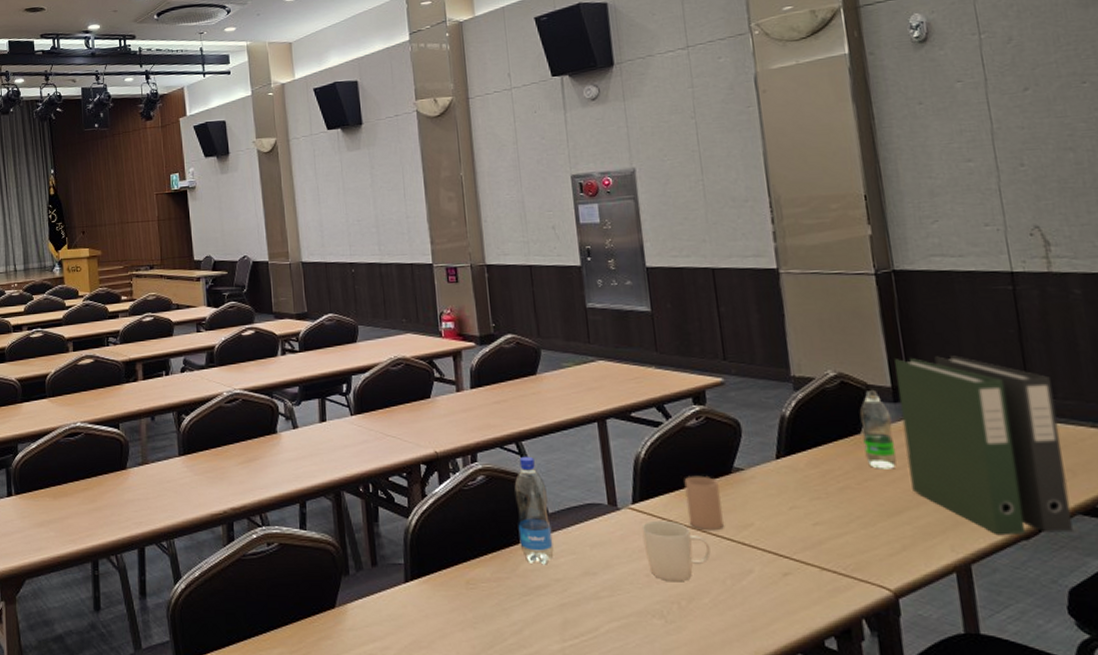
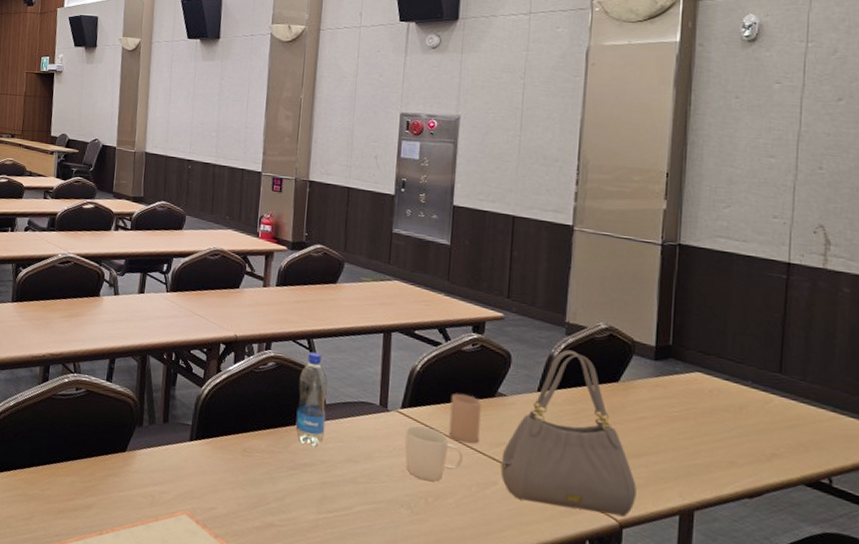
handbag: none [751,406,906,586] -> present [499,349,637,516]
bottle: present [859,389,897,469] -> none [619,345,650,418]
binder: present [894,355,1073,534] -> none [655,322,803,499]

